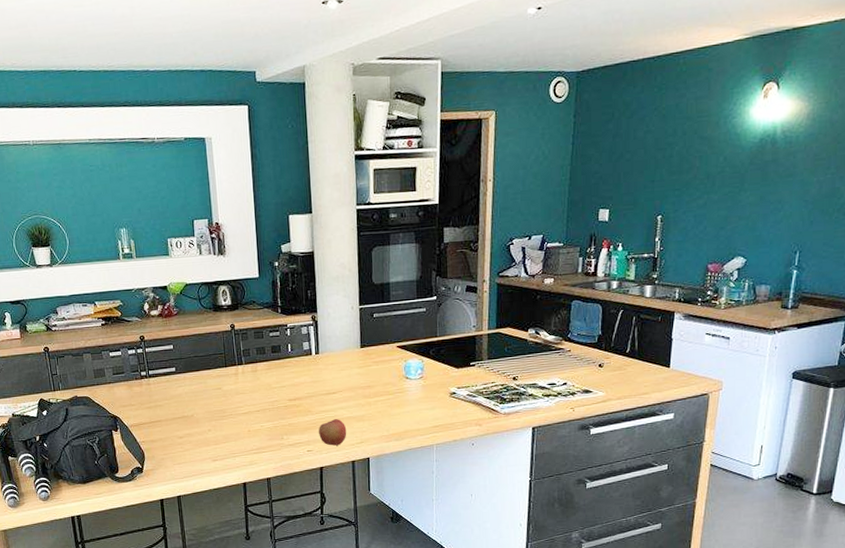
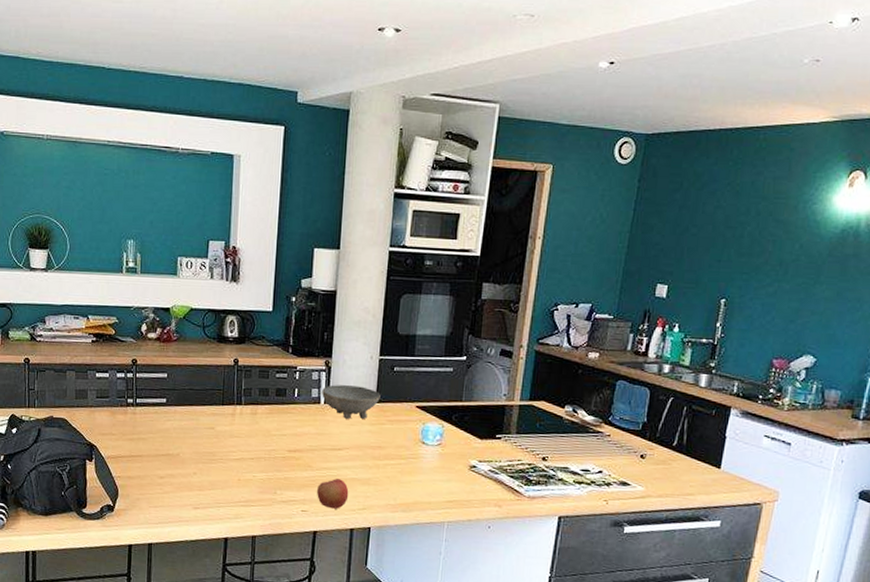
bowl: none [312,335,364,365] -> present [322,385,381,419]

